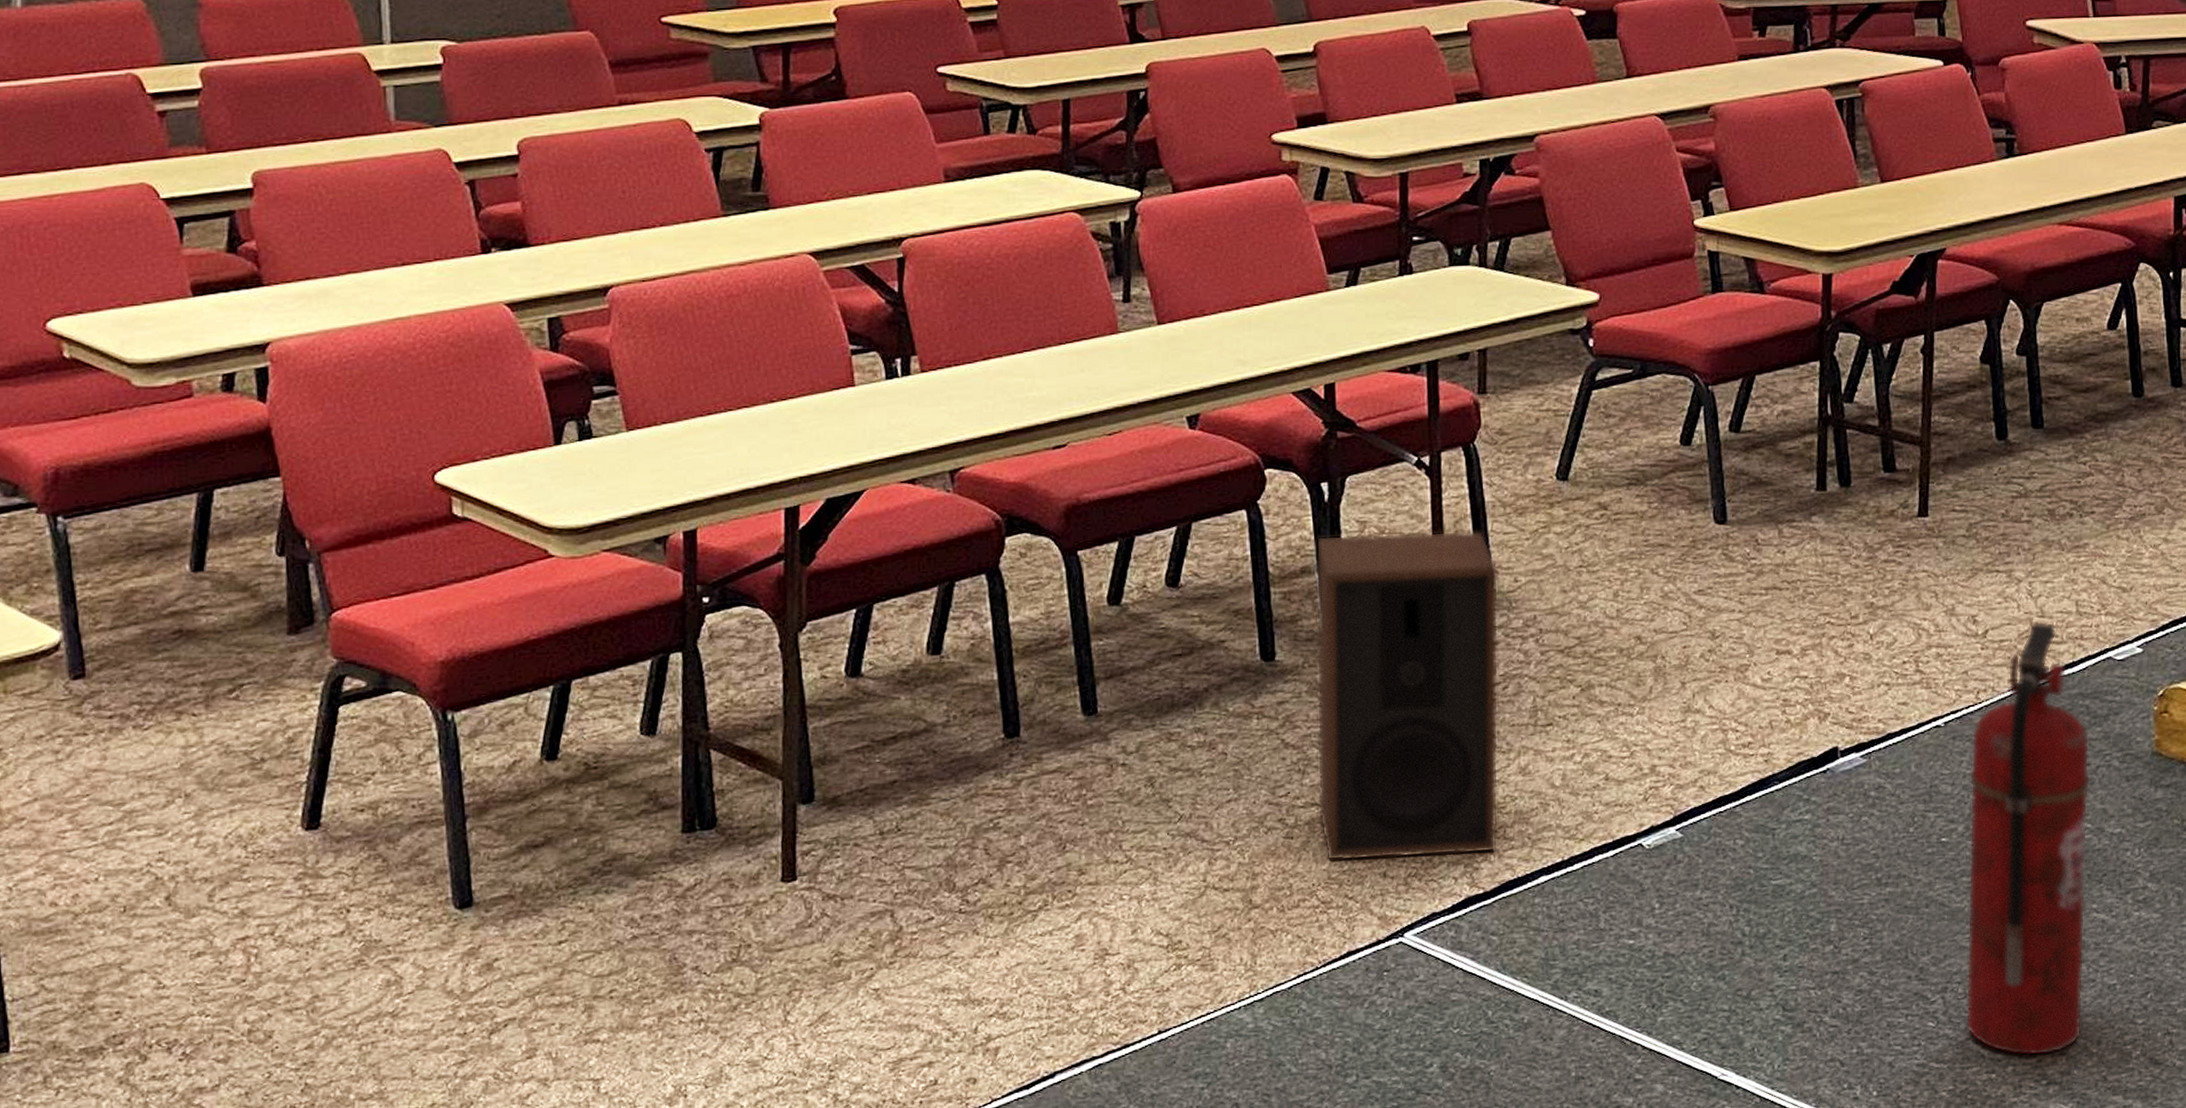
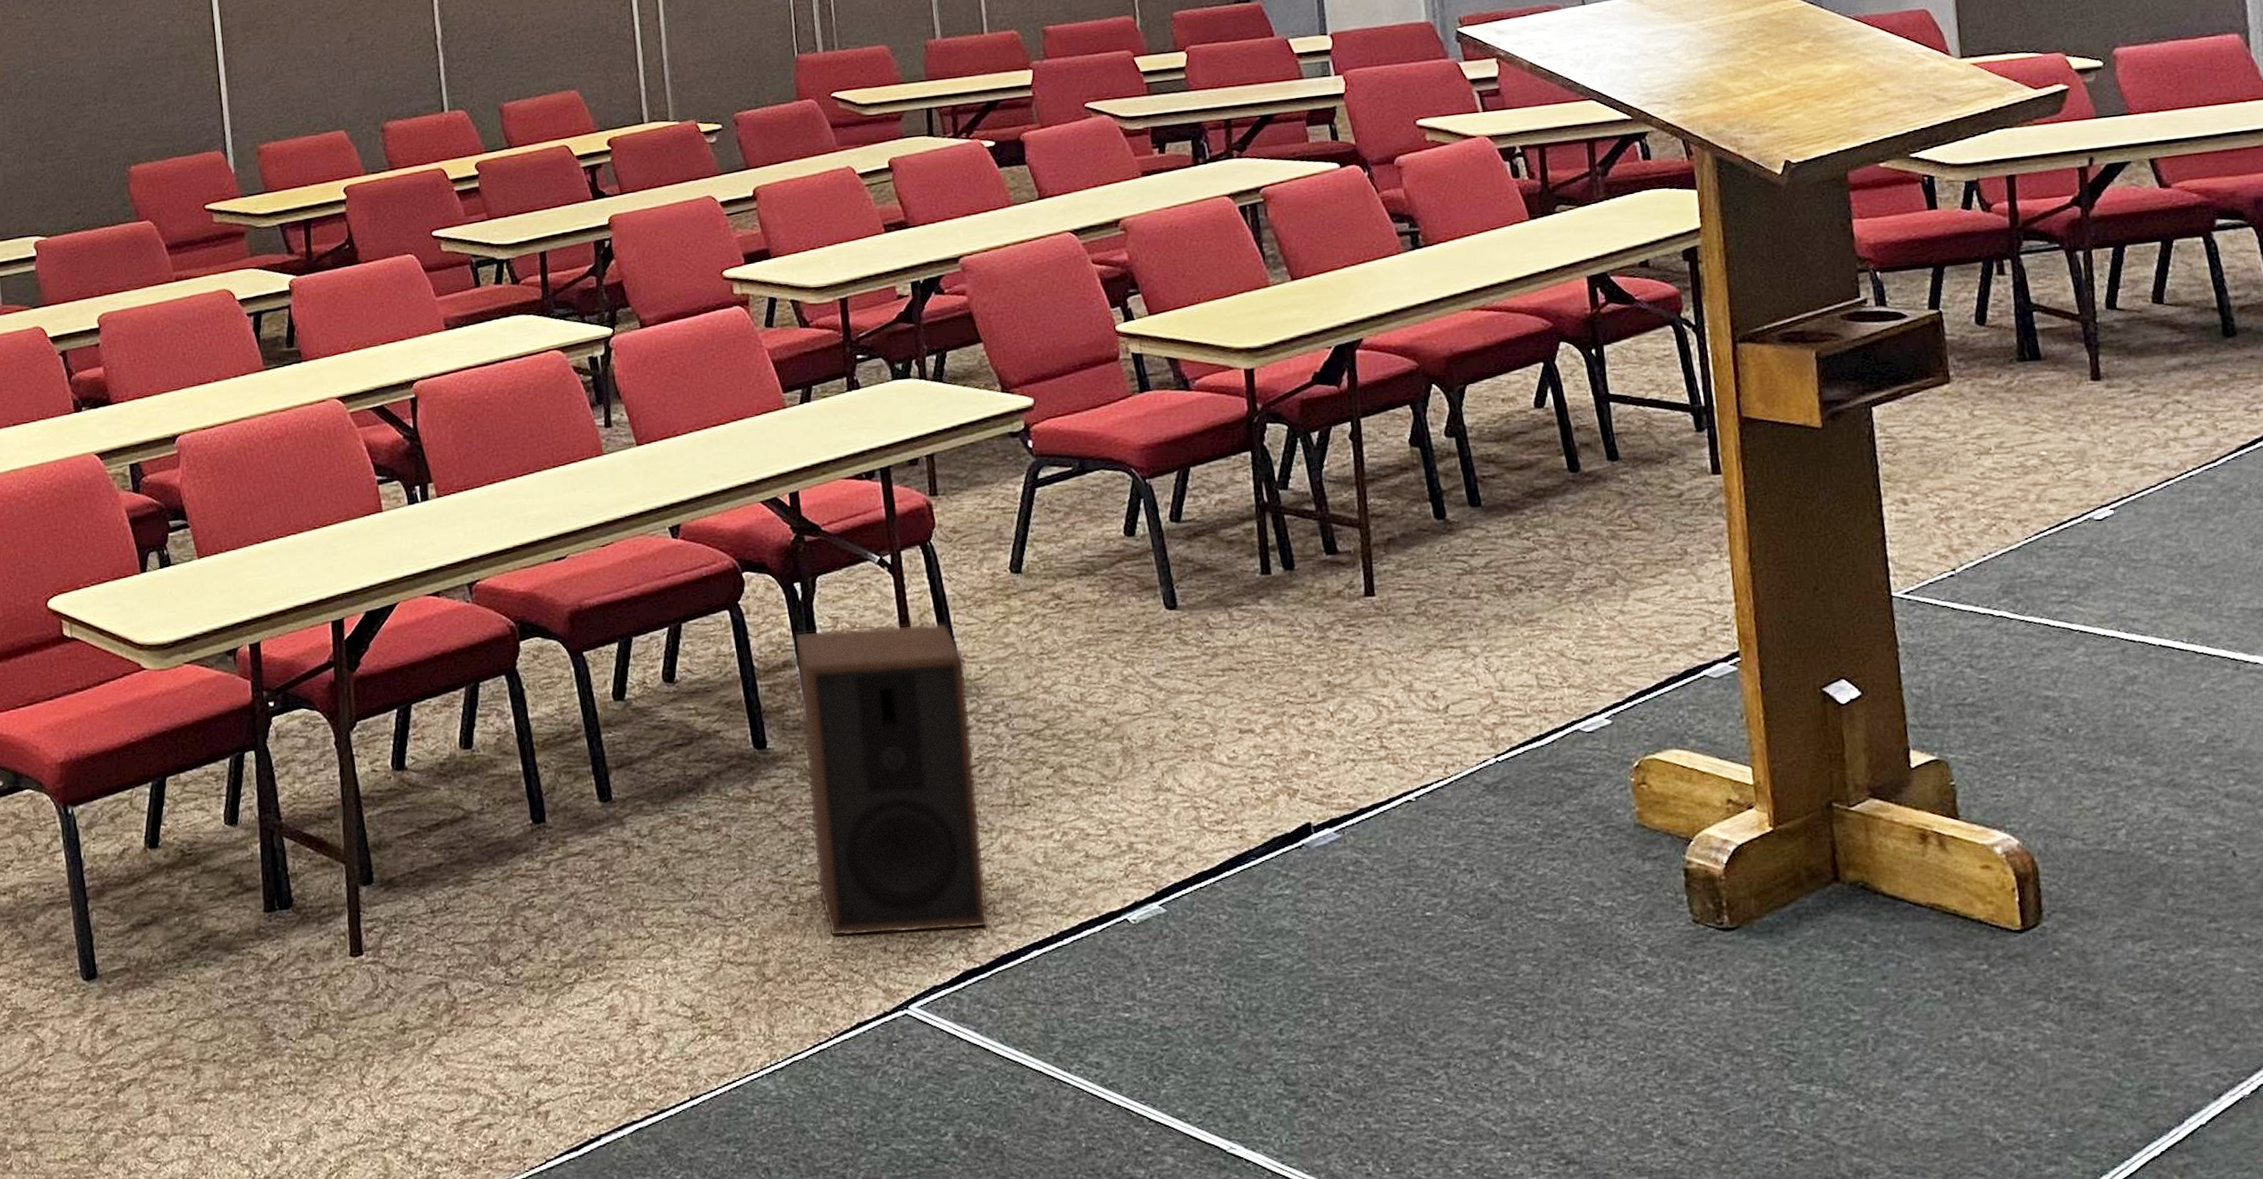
fire extinguisher: present [1965,621,2091,1056] -> none [1444,695,1597,1135]

